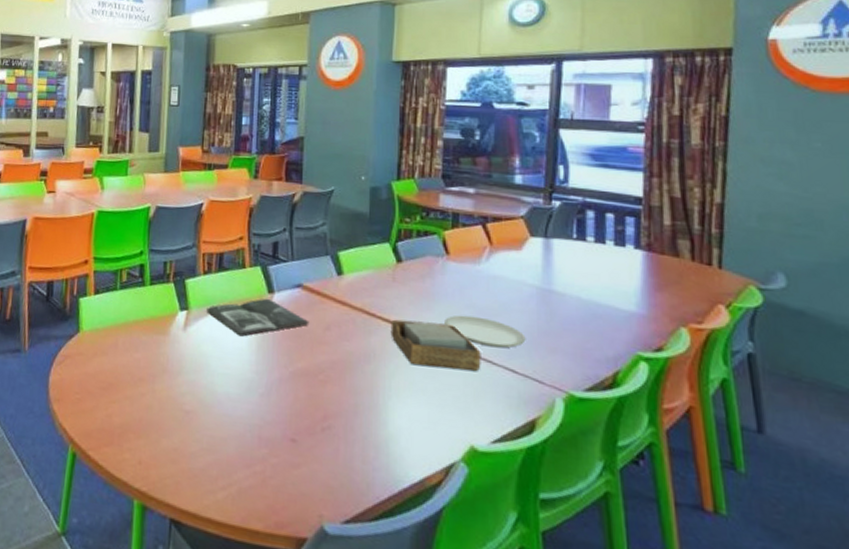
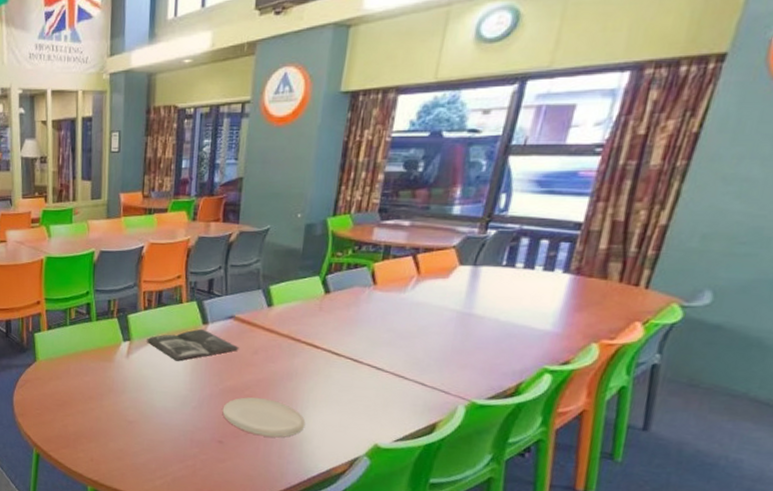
plate: none [294,382,390,436] -> present [222,397,306,438]
napkin holder: present [390,319,481,371] -> none [313,343,395,385]
plate: present [444,315,526,348] -> none [364,338,439,366]

